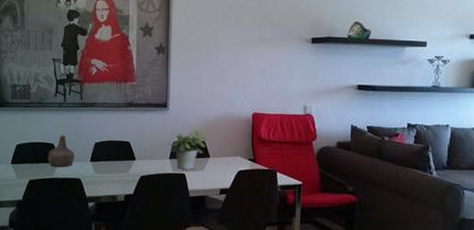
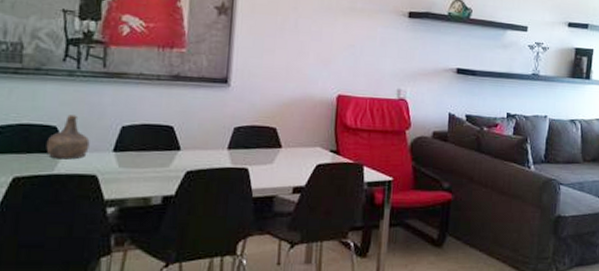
potted plant: present [171,130,207,170] -> none [230,114,279,163]

